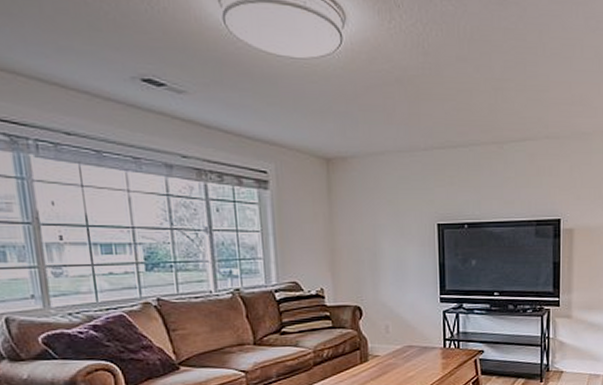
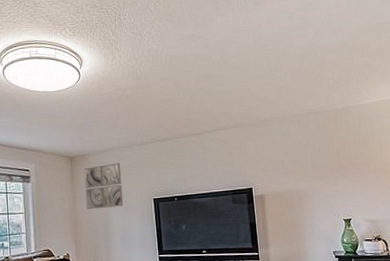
wall art: none [345,172,398,232] -> present [84,163,124,209]

